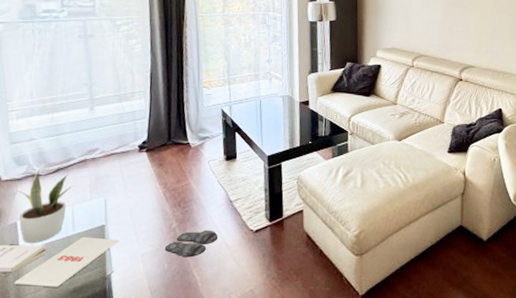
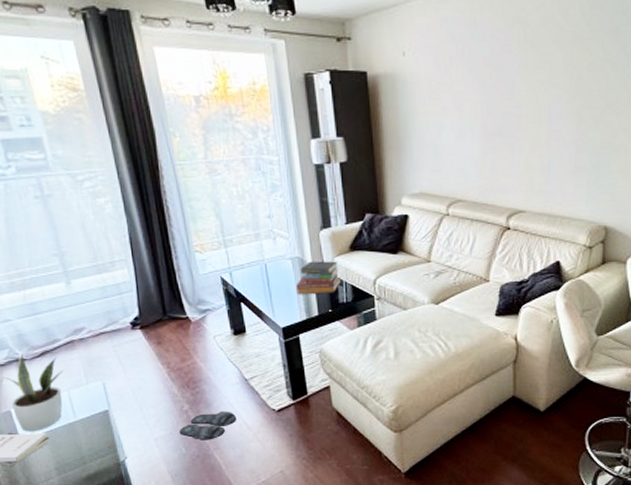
magazine: present [14,237,120,287] -> none [22,423,128,475]
books: none [284,99,321,128] -> present [296,261,341,294]

